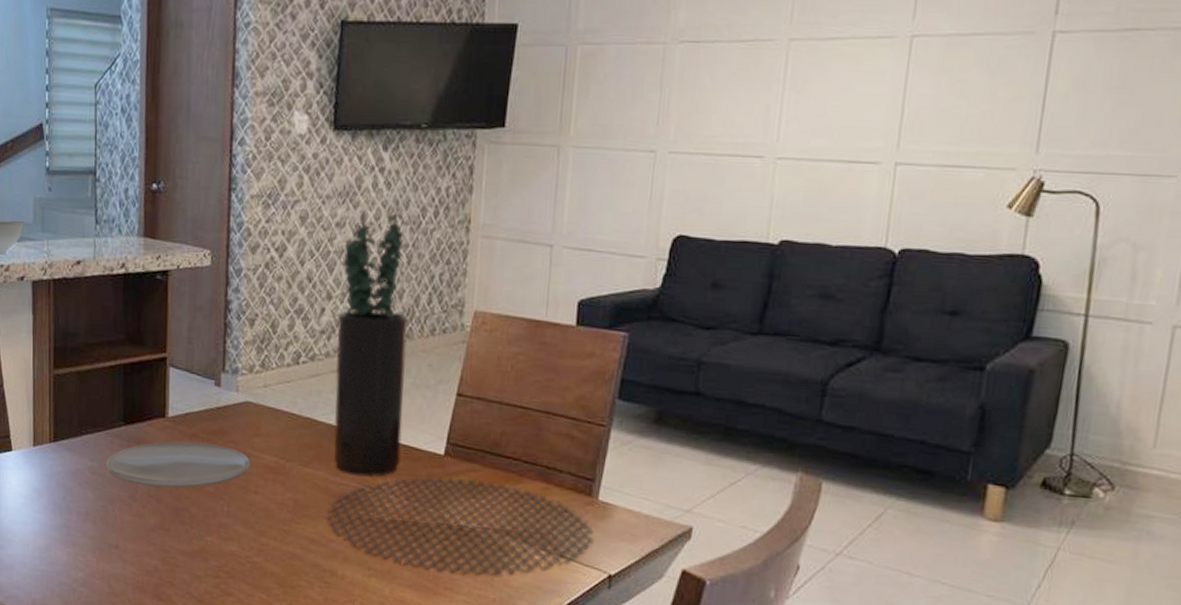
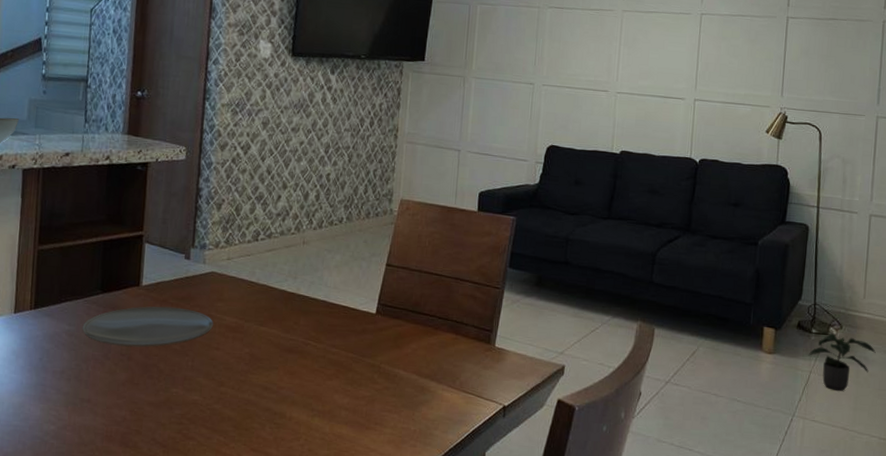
place mat: present [327,476,594,575] -> none [278,331,492,411]
vase: present [333,200,408,476] -> none [285,112,348,332]
potted plant: none [1056,496,1168,577] -> present [808,333,876,391]

